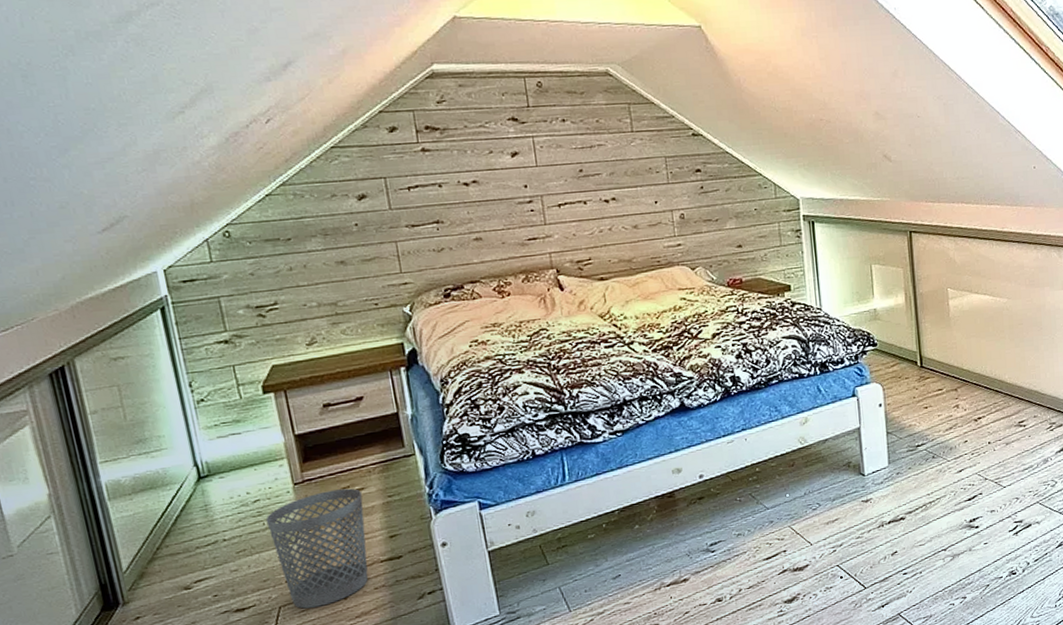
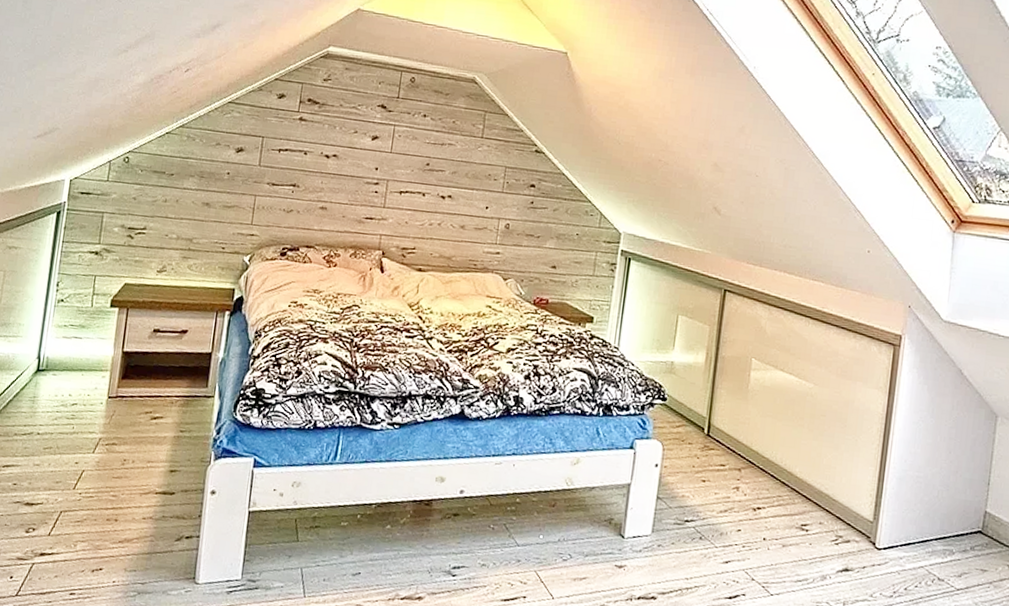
wastebasket: present [265,488,369,609] -> none [72,411,160,522]

